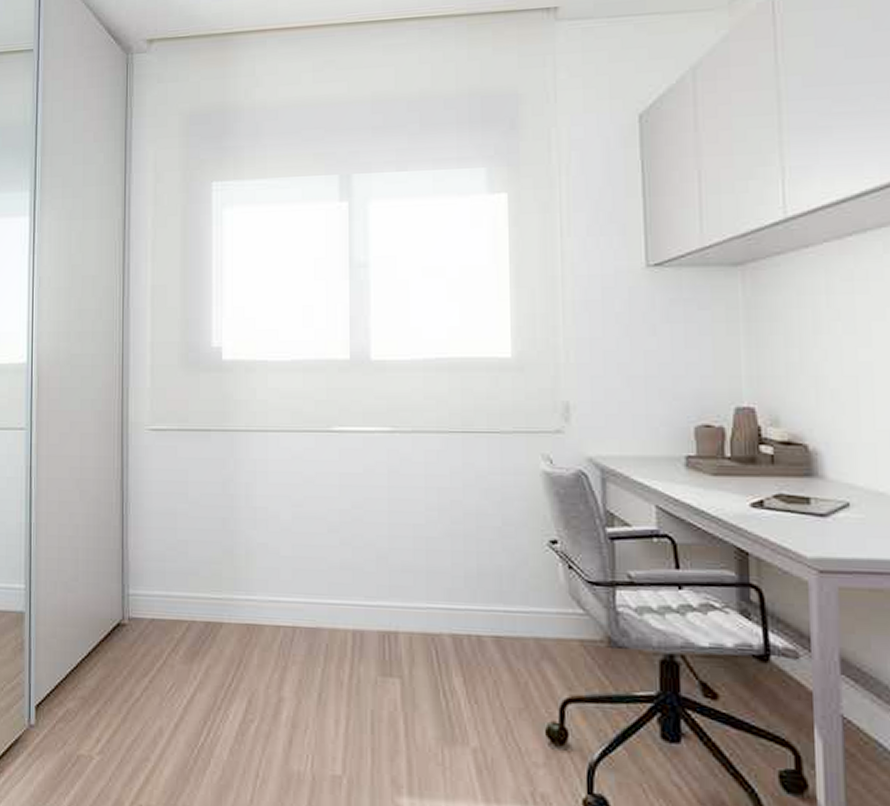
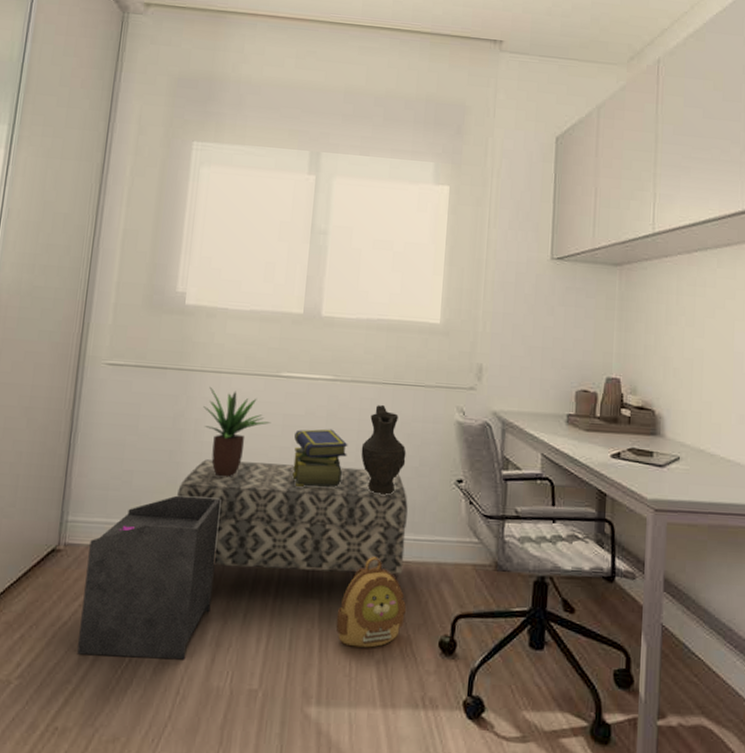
waste basket: none [152,565,282,741] -> present [77,495,221,660]
bench: none [235,526,494,659] -> present [177,459,408,581]
potted plant: none [252,447,327,545] -> present [203,386,271,478]
stack of books: none [354,487,416,554] -> present [292,429,348,487]
backpack: none [421,631,503,735] -> present [336,557,407,648]
decorative vase: none [431,456,485,560] -> present [361,404,407,495]

